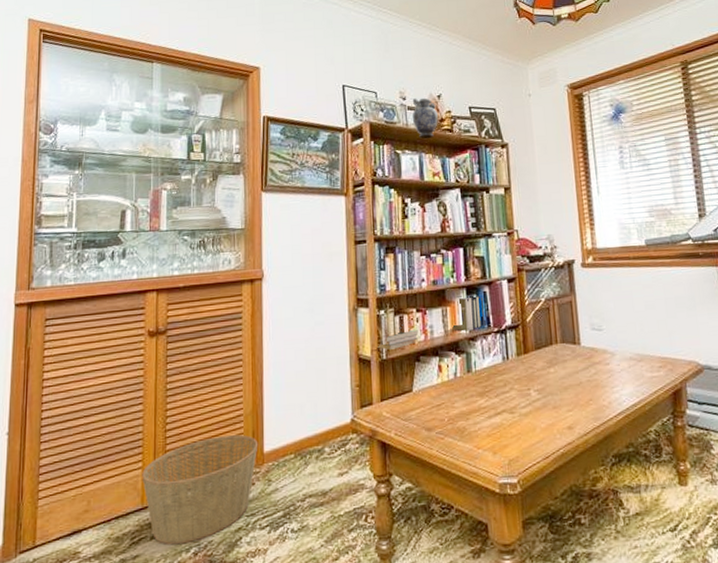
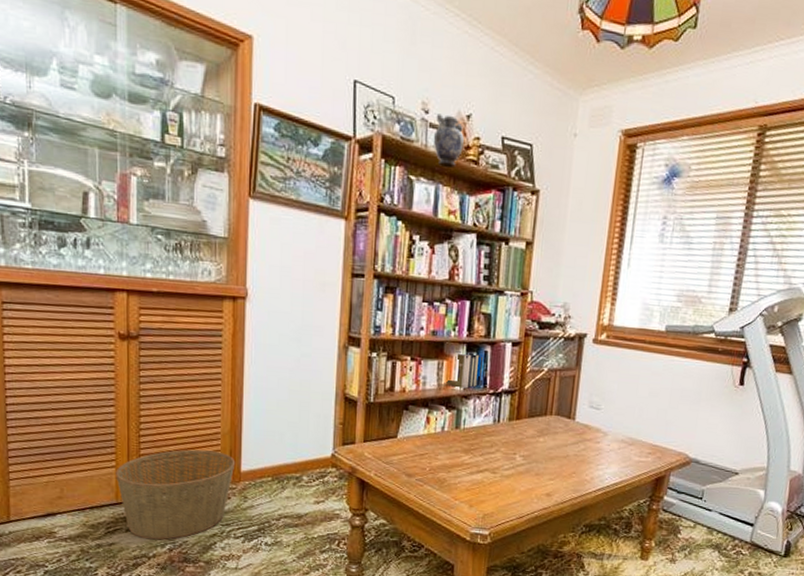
books: present [375,324,419,350] -> none [363,370,411,394]

